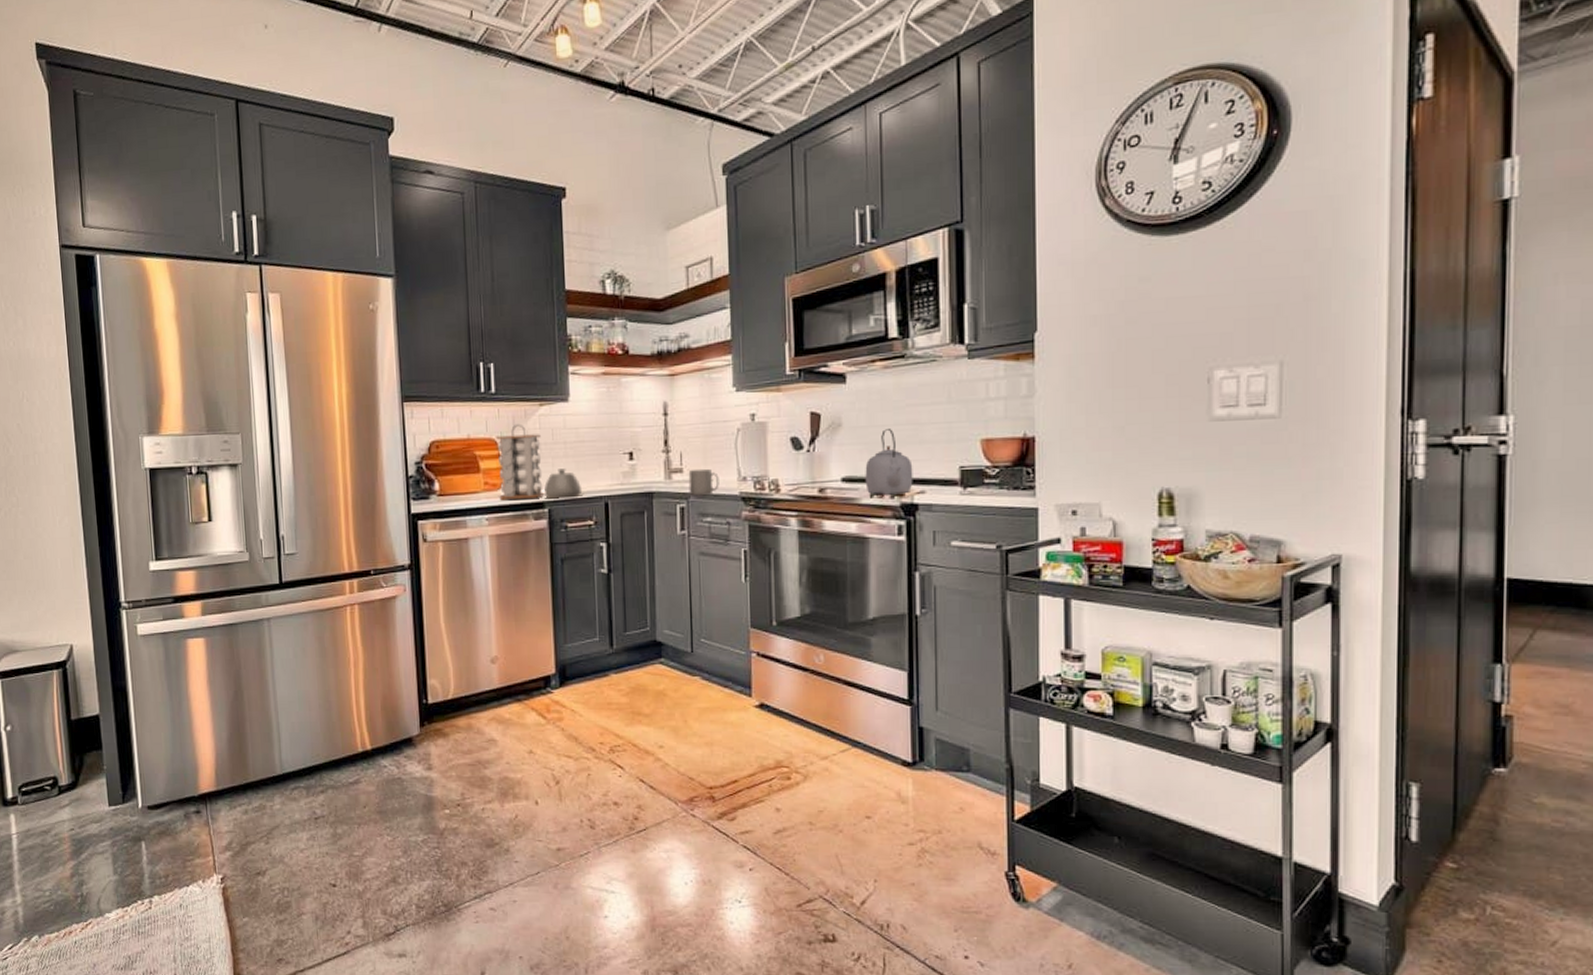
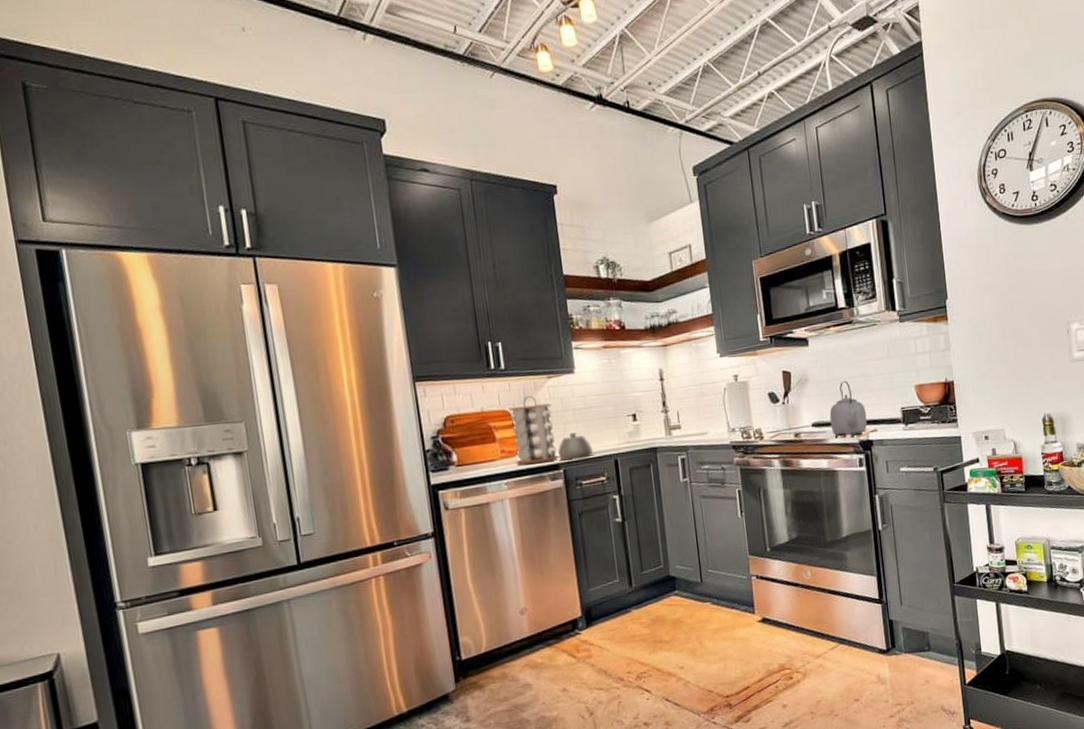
mug: present [688,468,719,496] -> none [685,424,713,449]

